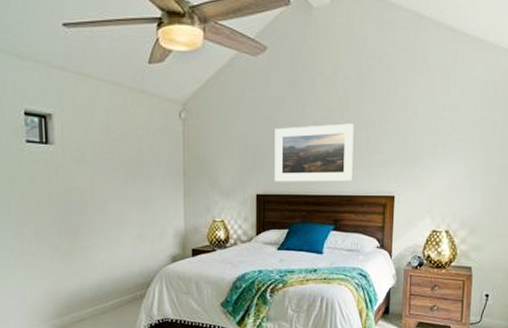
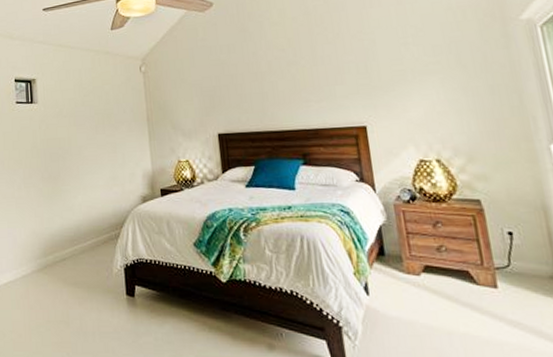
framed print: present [274,123,355,182] -> none [229,59,317,121]

